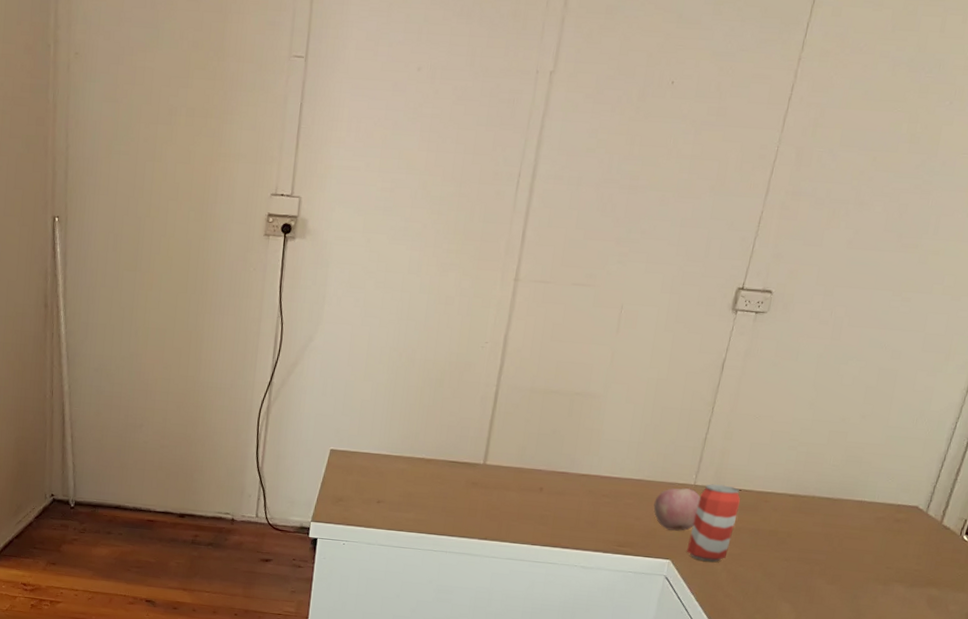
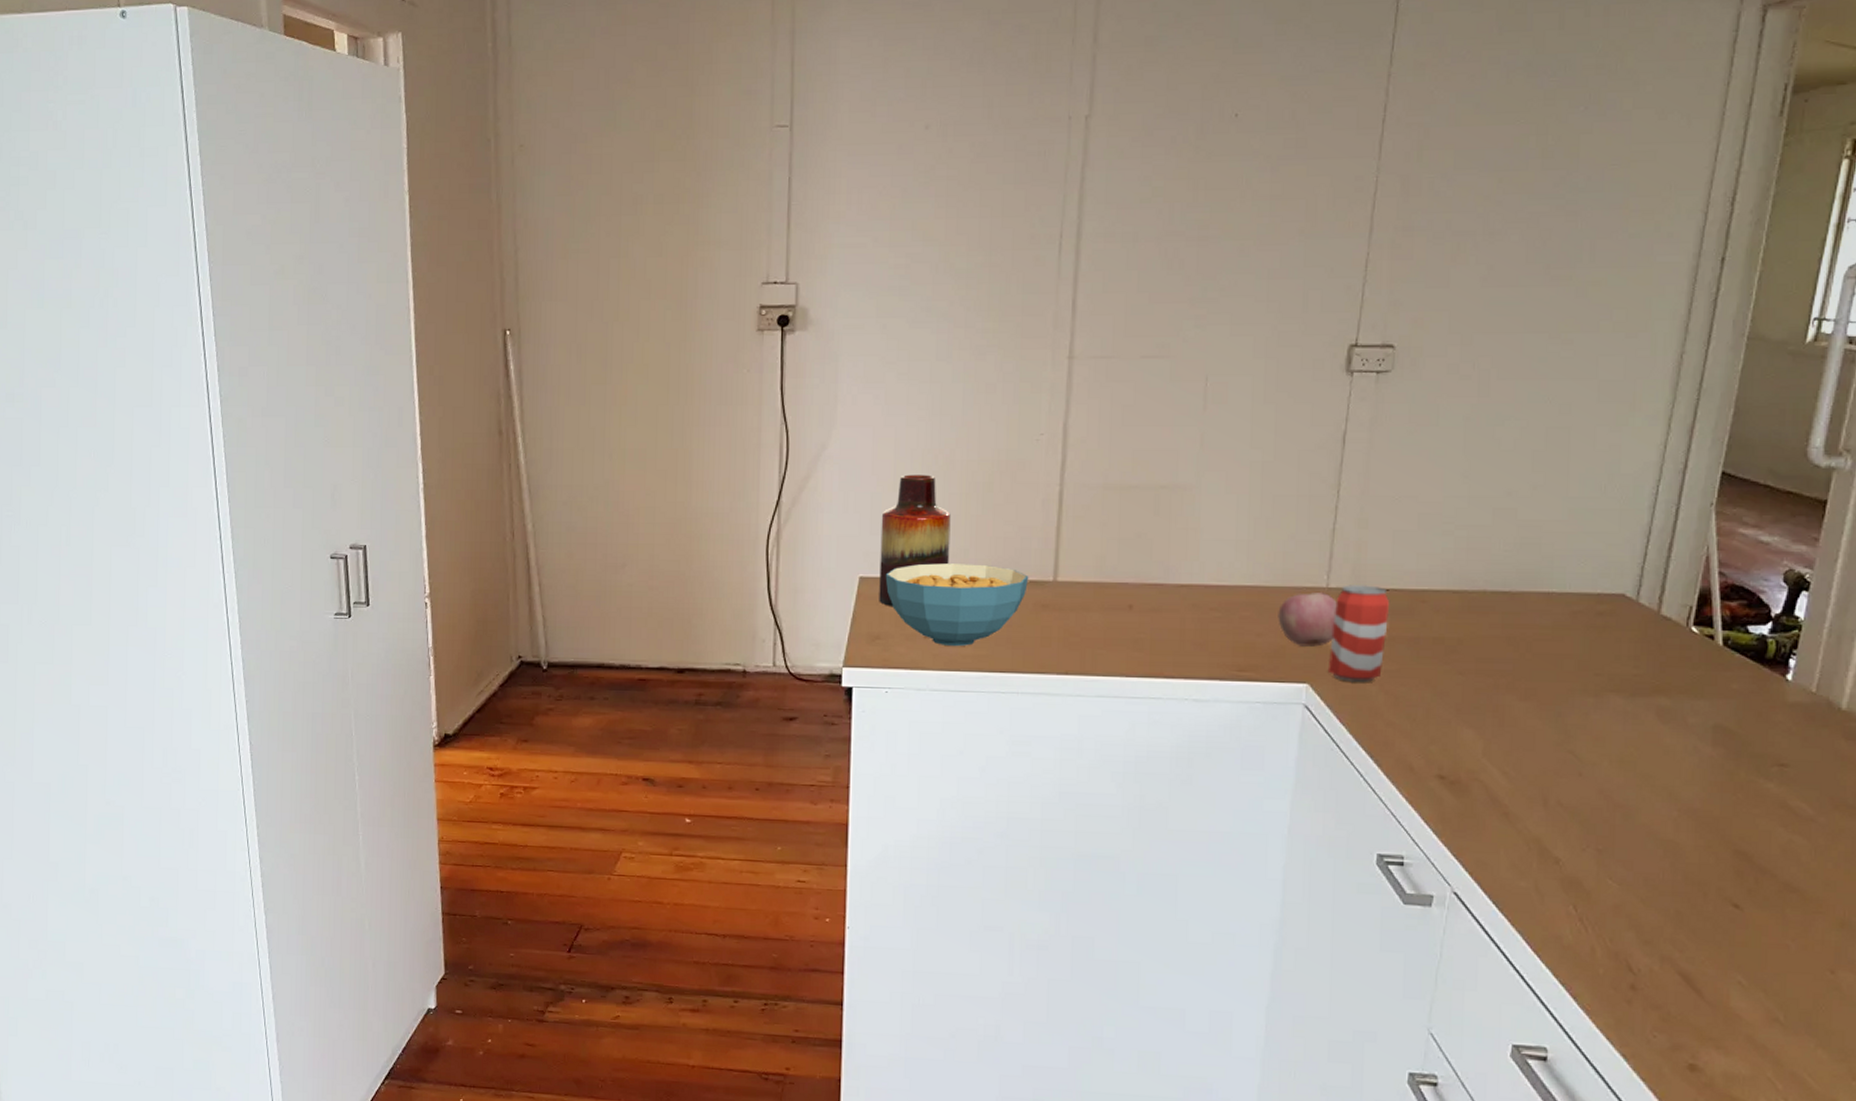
vase: none [344,367,408,475] -> present [879,474,951,606]
cereal bowl: none [351,442,465,512] -> present [885,563,1029,647]

